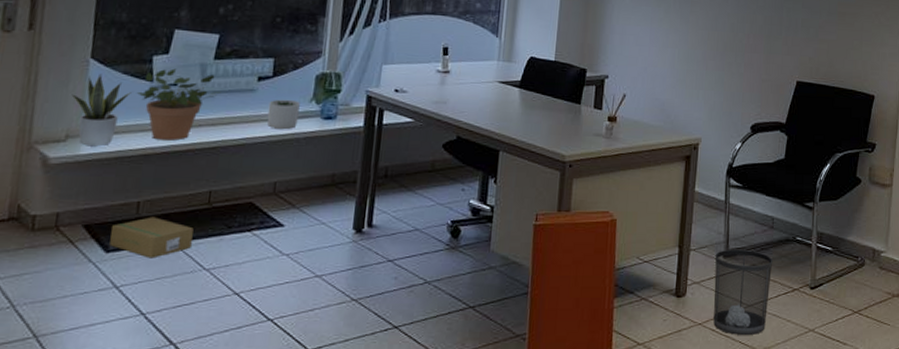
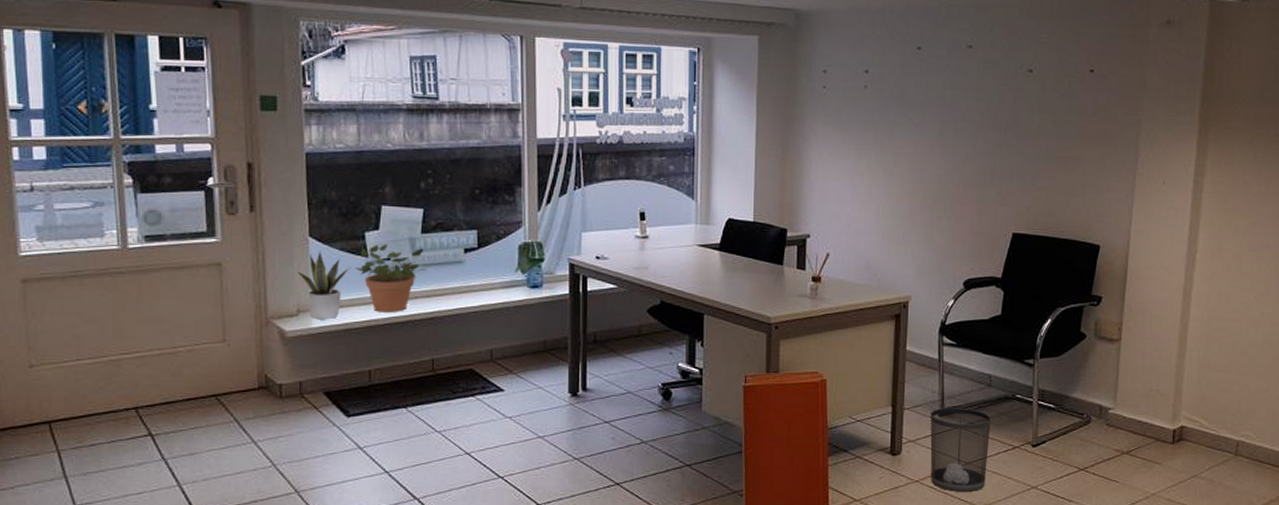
box: present [109,217,194,259] -> none [349,384,422,422]
planter: present [267,99,300,130] -> none [477,270,506,300]

